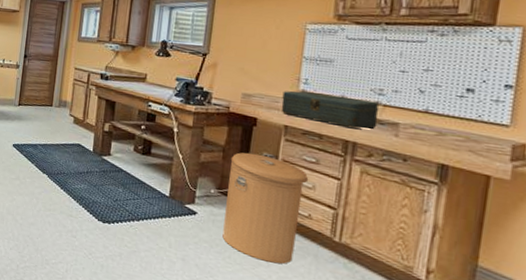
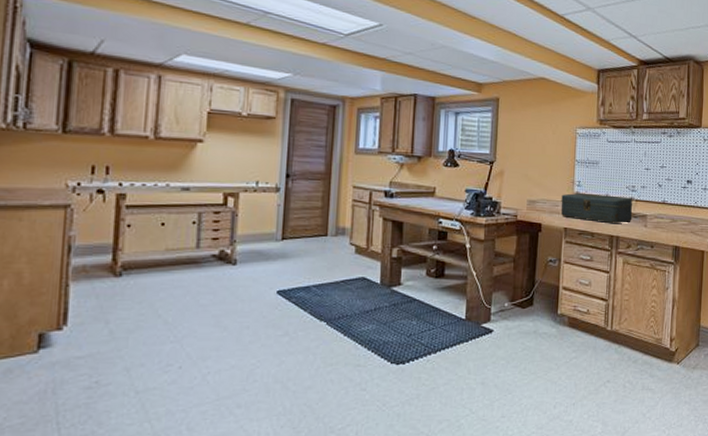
can: present [222,152,309,264] -> none [518,259,586,364]

